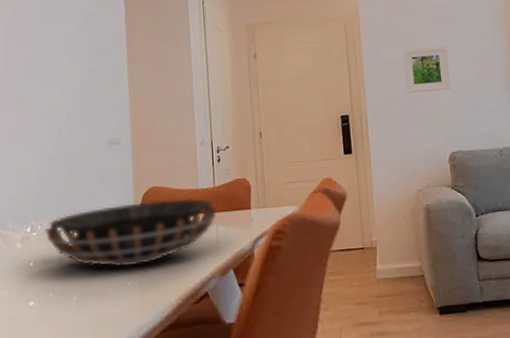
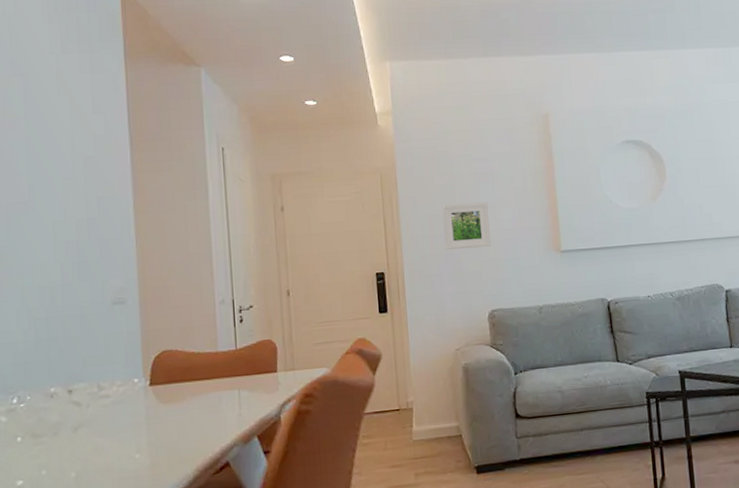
decorative bowl: present [45,198,218,268] -> none [35,361,240,439]

